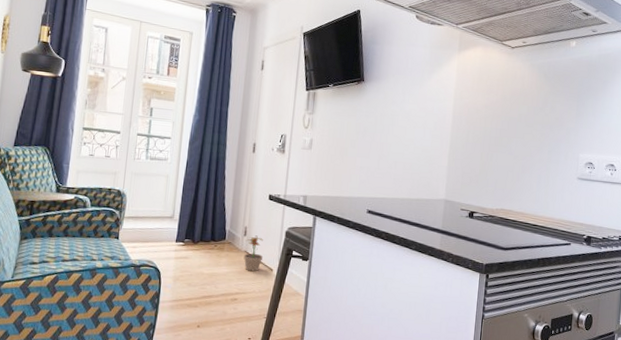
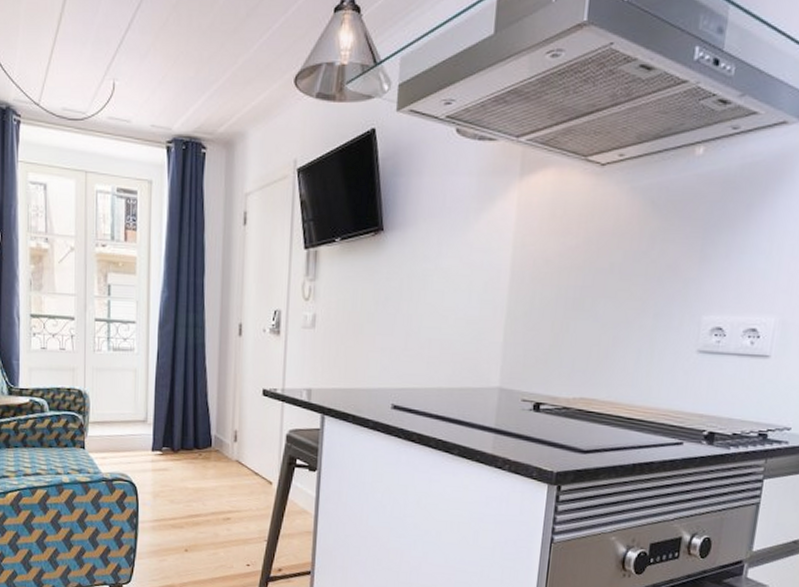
potted plant: present [243,235,263,272] -> none [235,441,259,486]

